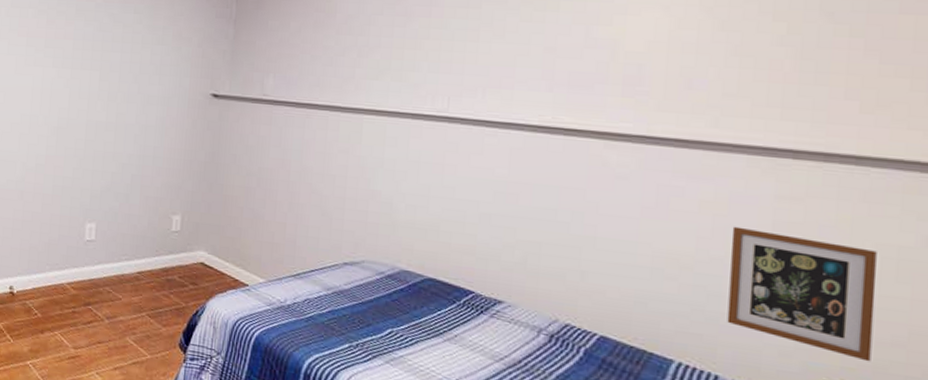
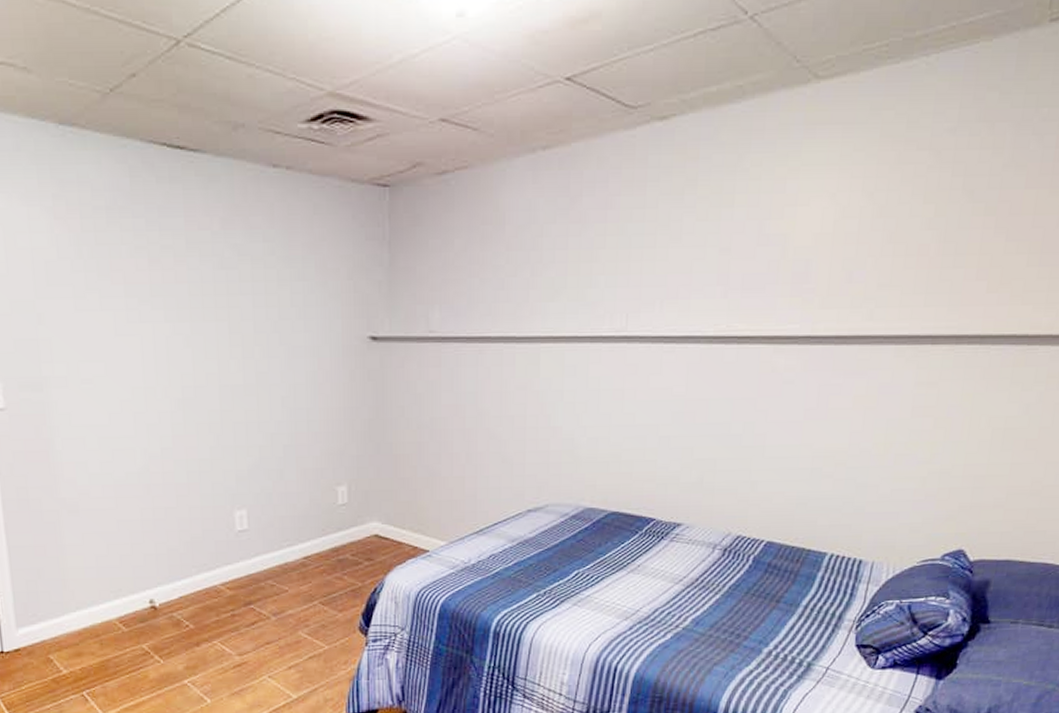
picture frame: present [727,226,877,362] -> none [871,417,990,525]

